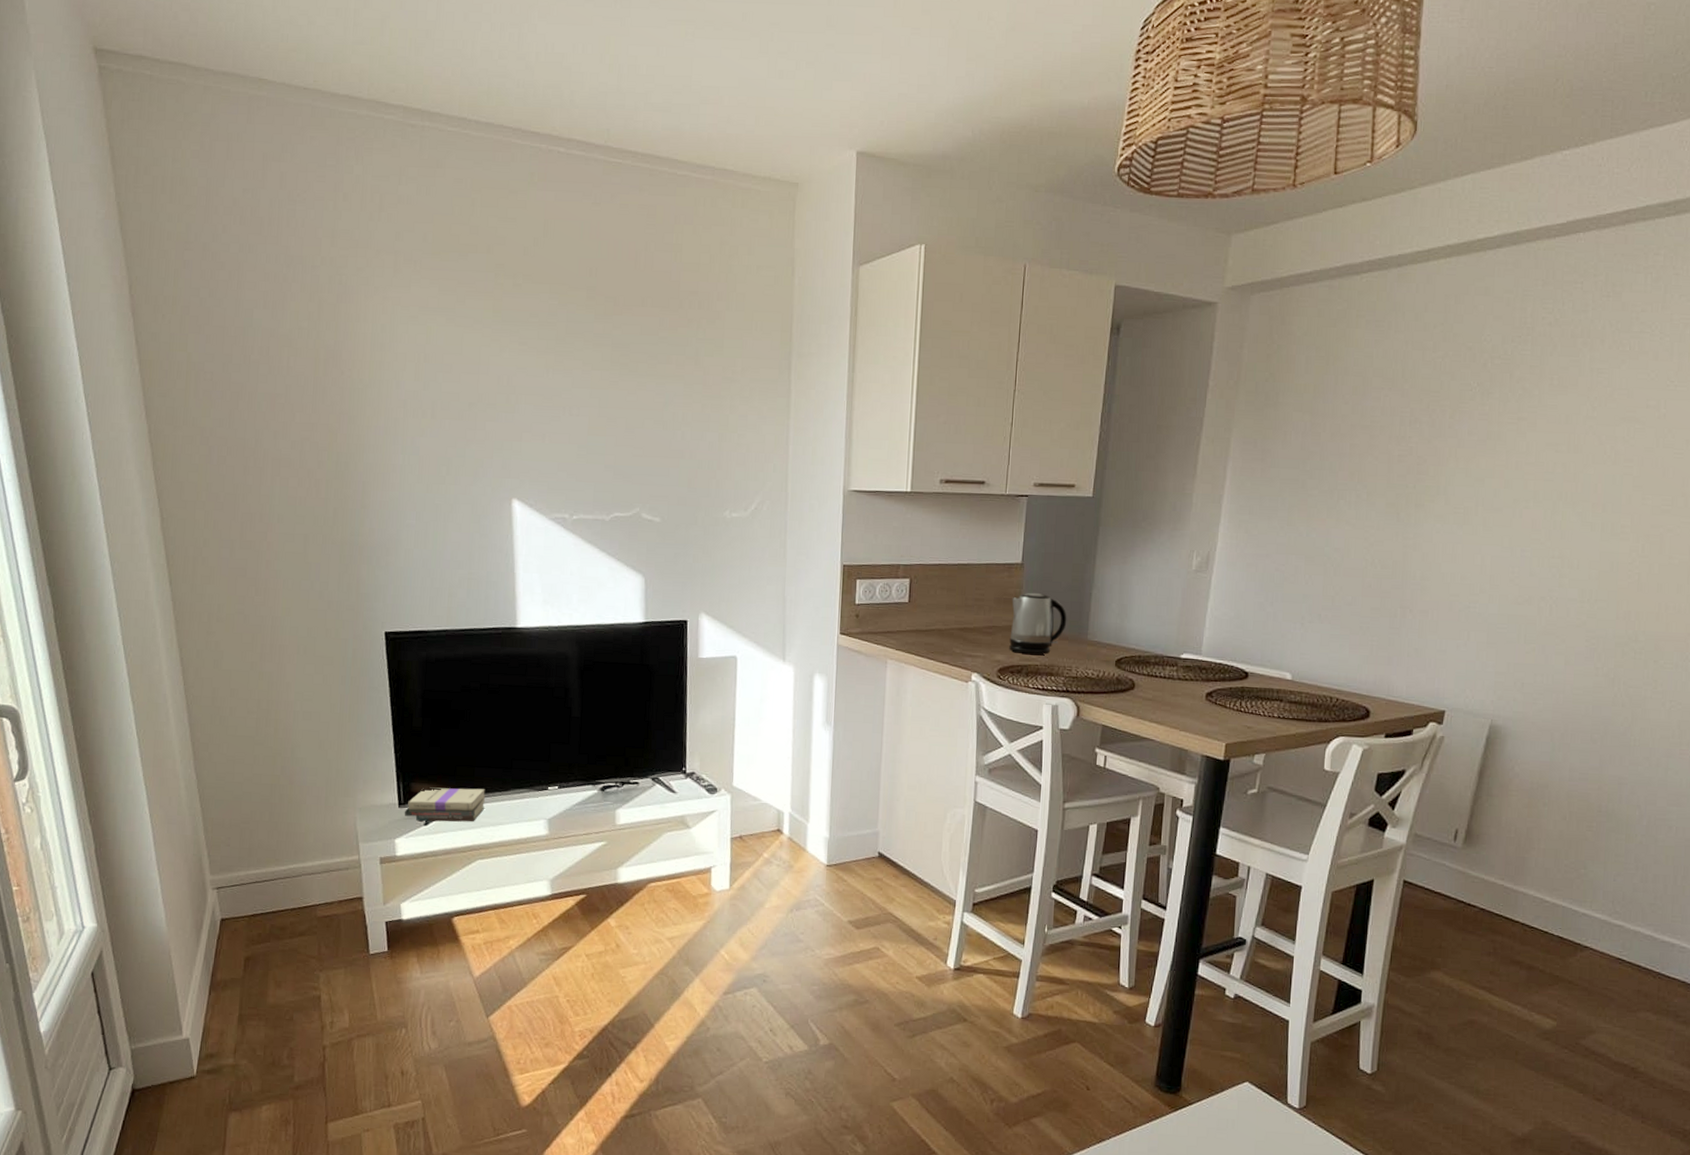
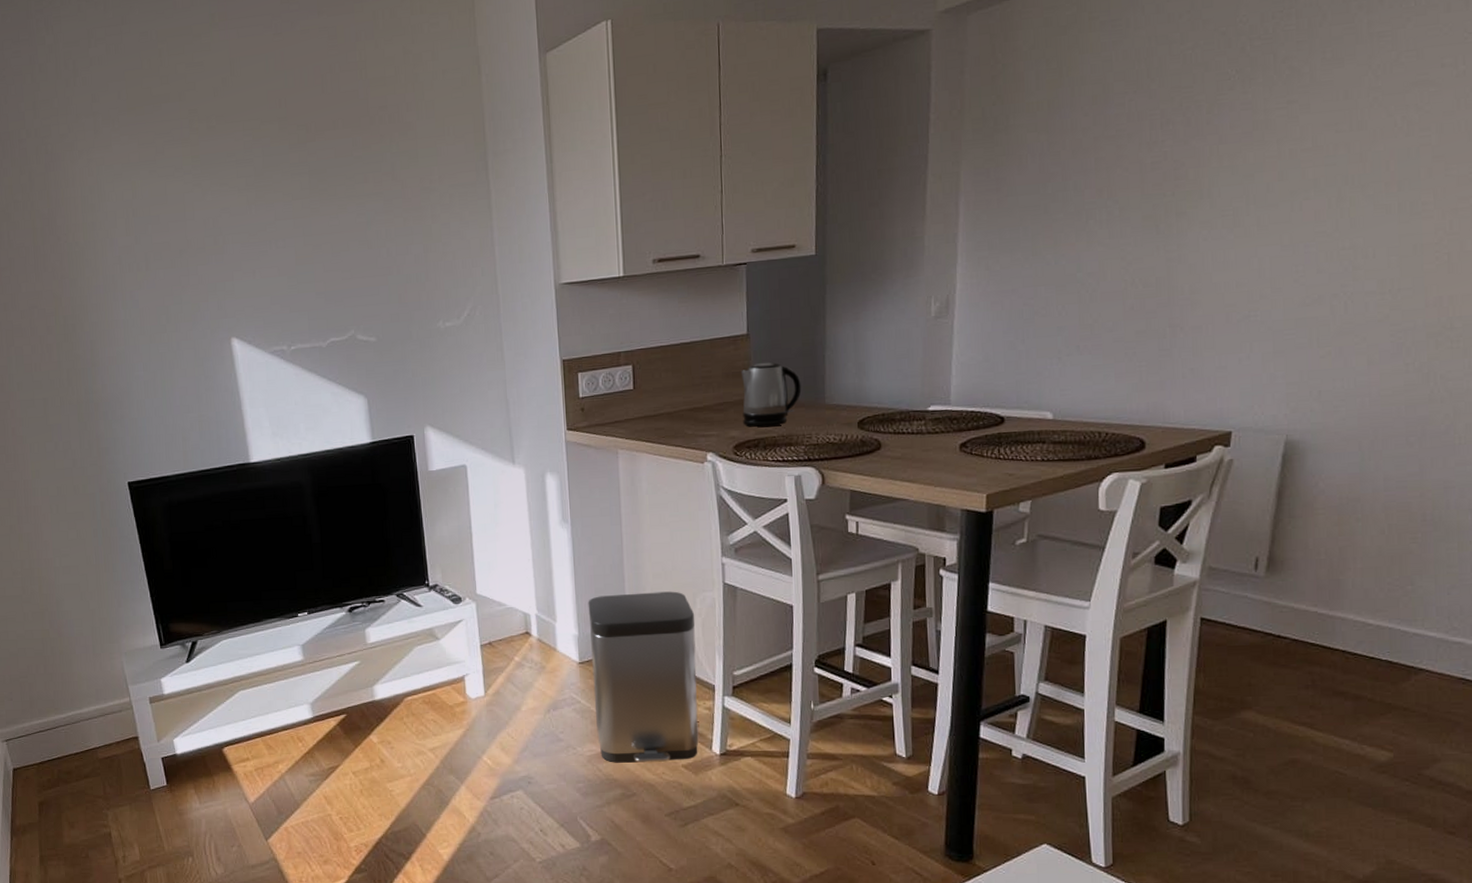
books: present [404,787,485,822] -> none [166,622,241,660]
pedal bin: none [837,801,944,972] -> present [588,591,699,763]

